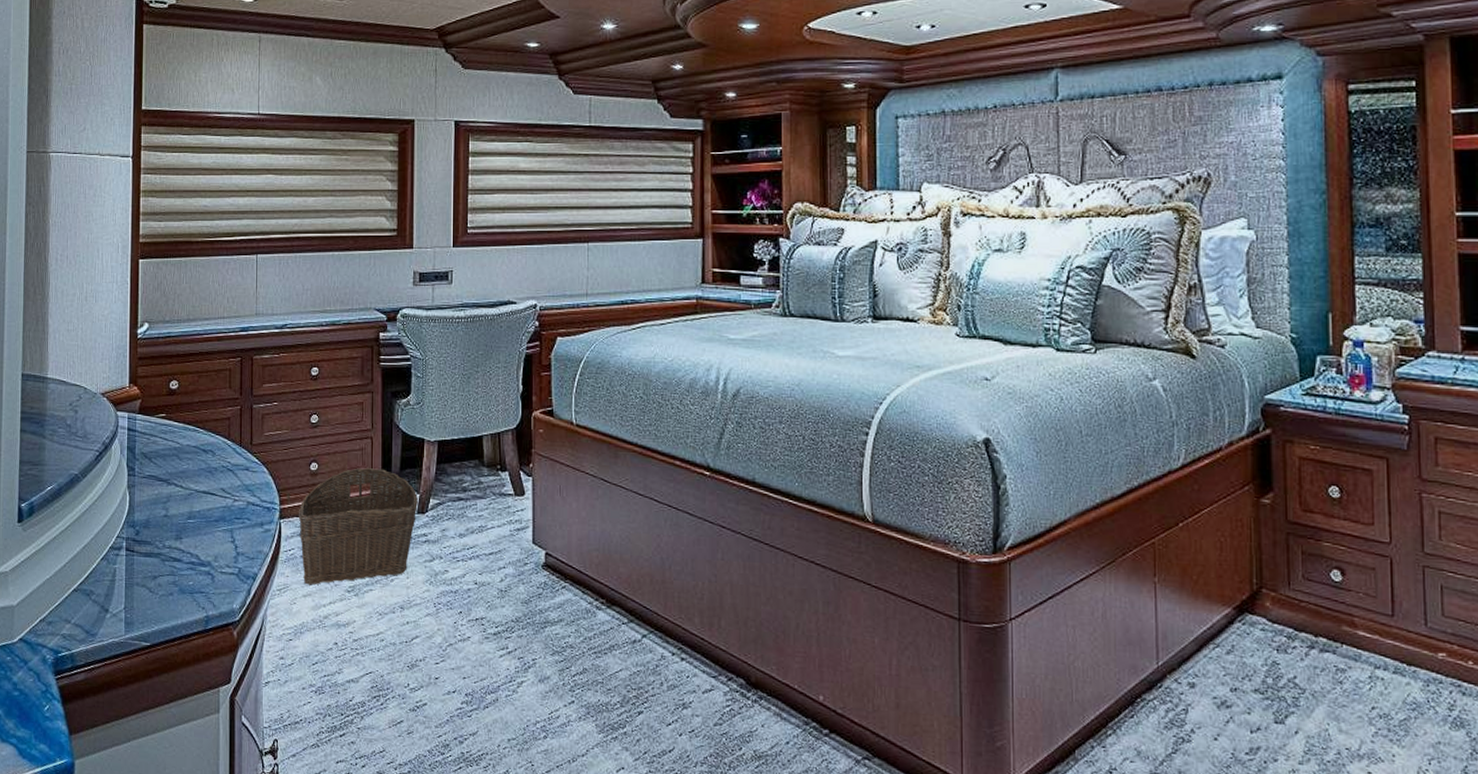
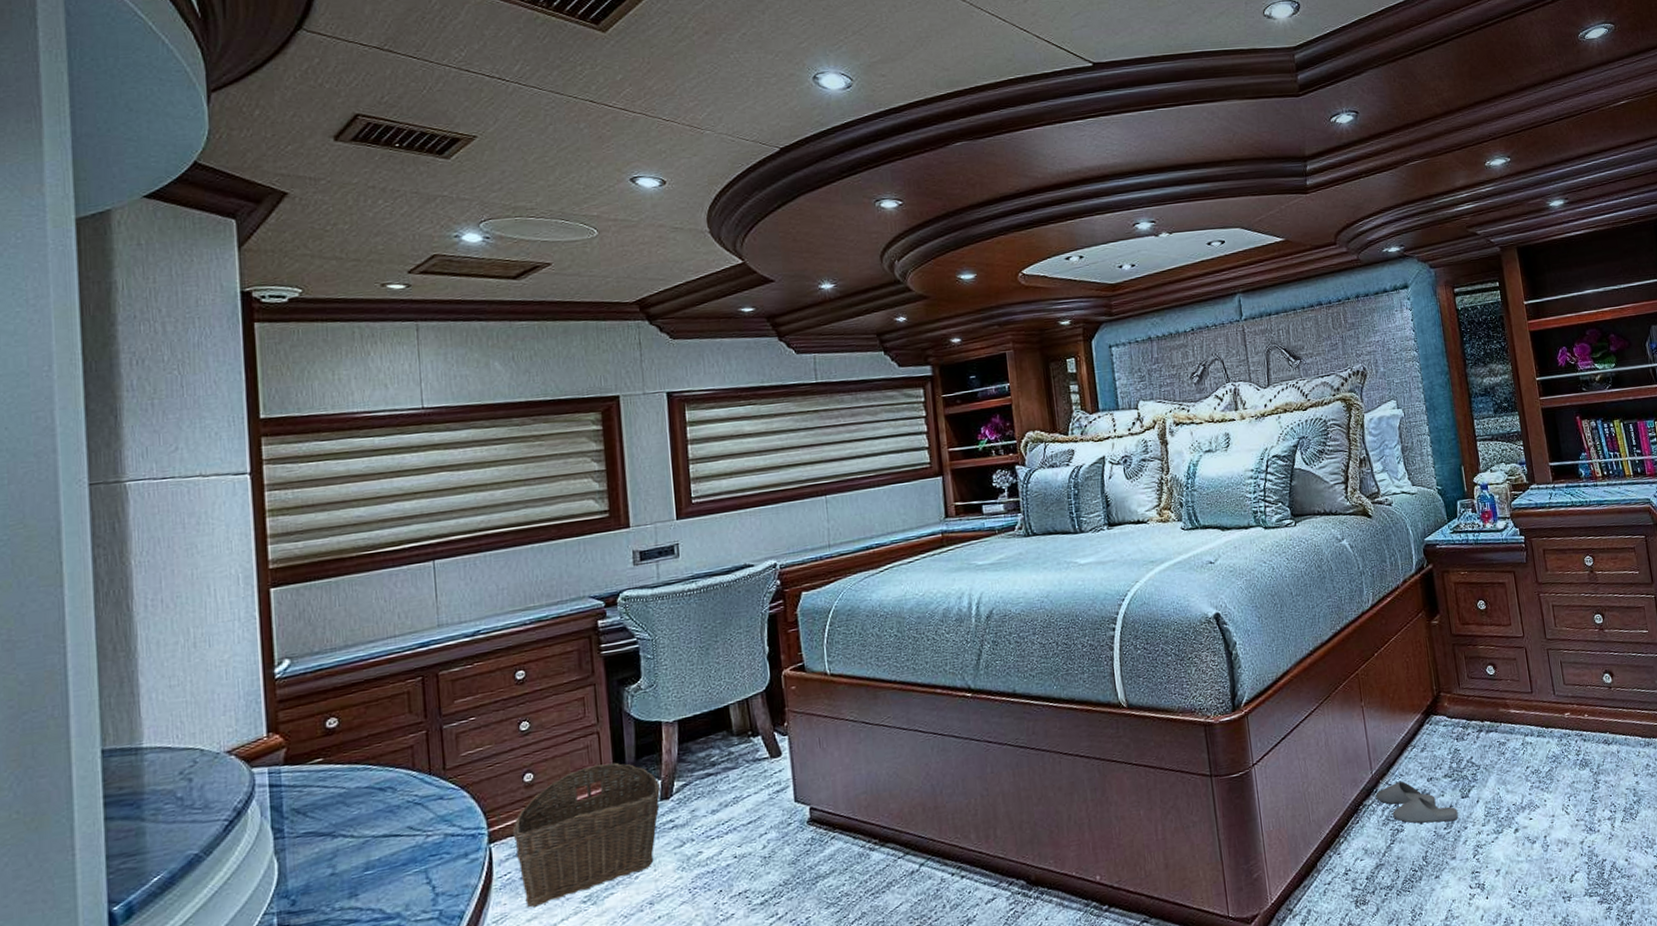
slippers: none [1159,683,1267,748] -> present [1375,781,1458,823]

